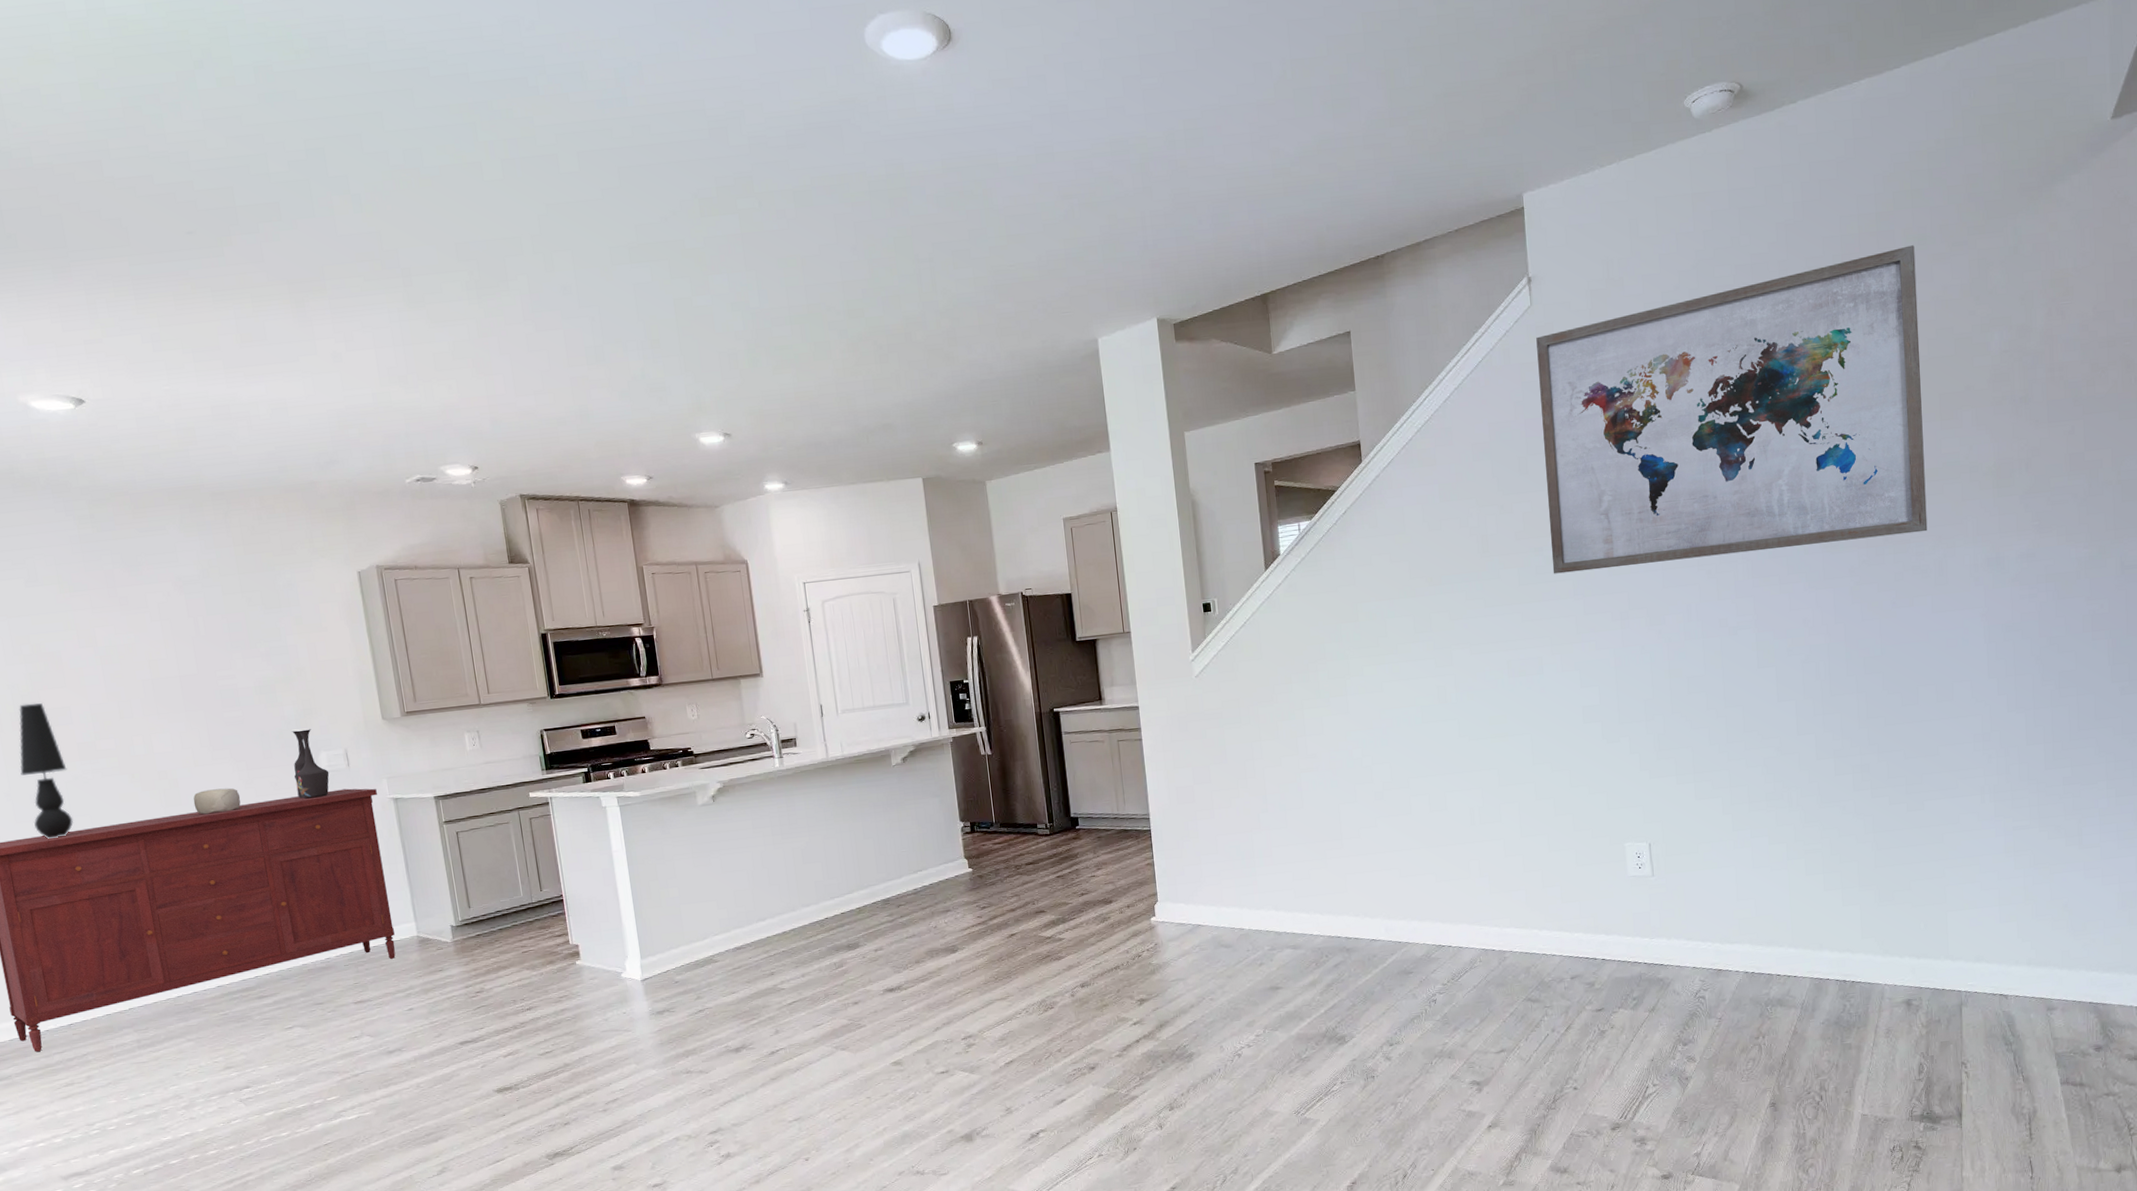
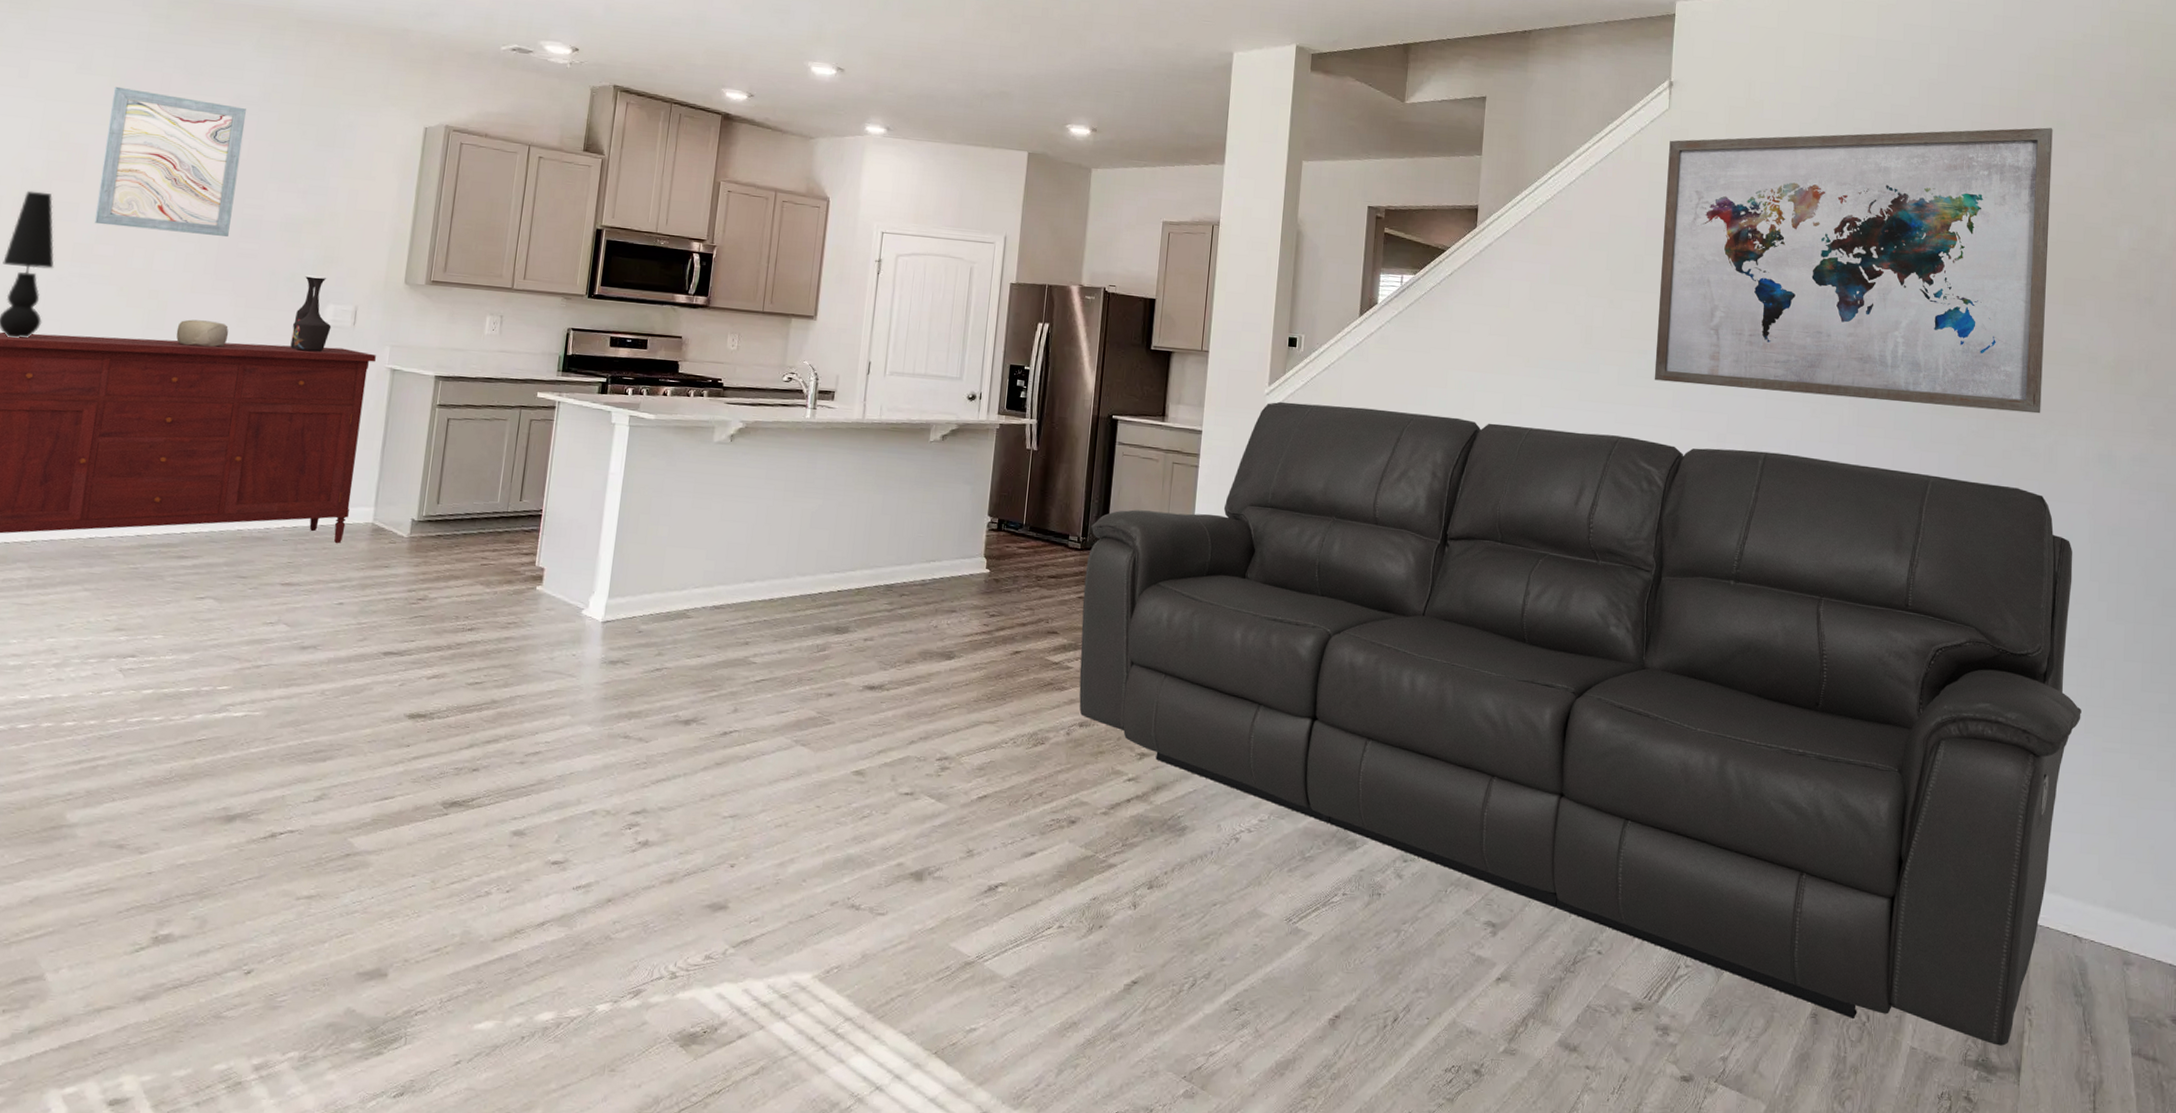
wall art: none [65,588,212,723] -> present [94,86,246,237]
sofa: none [1055,605,1991,1101] -> present [1079,401,2082,1046]

